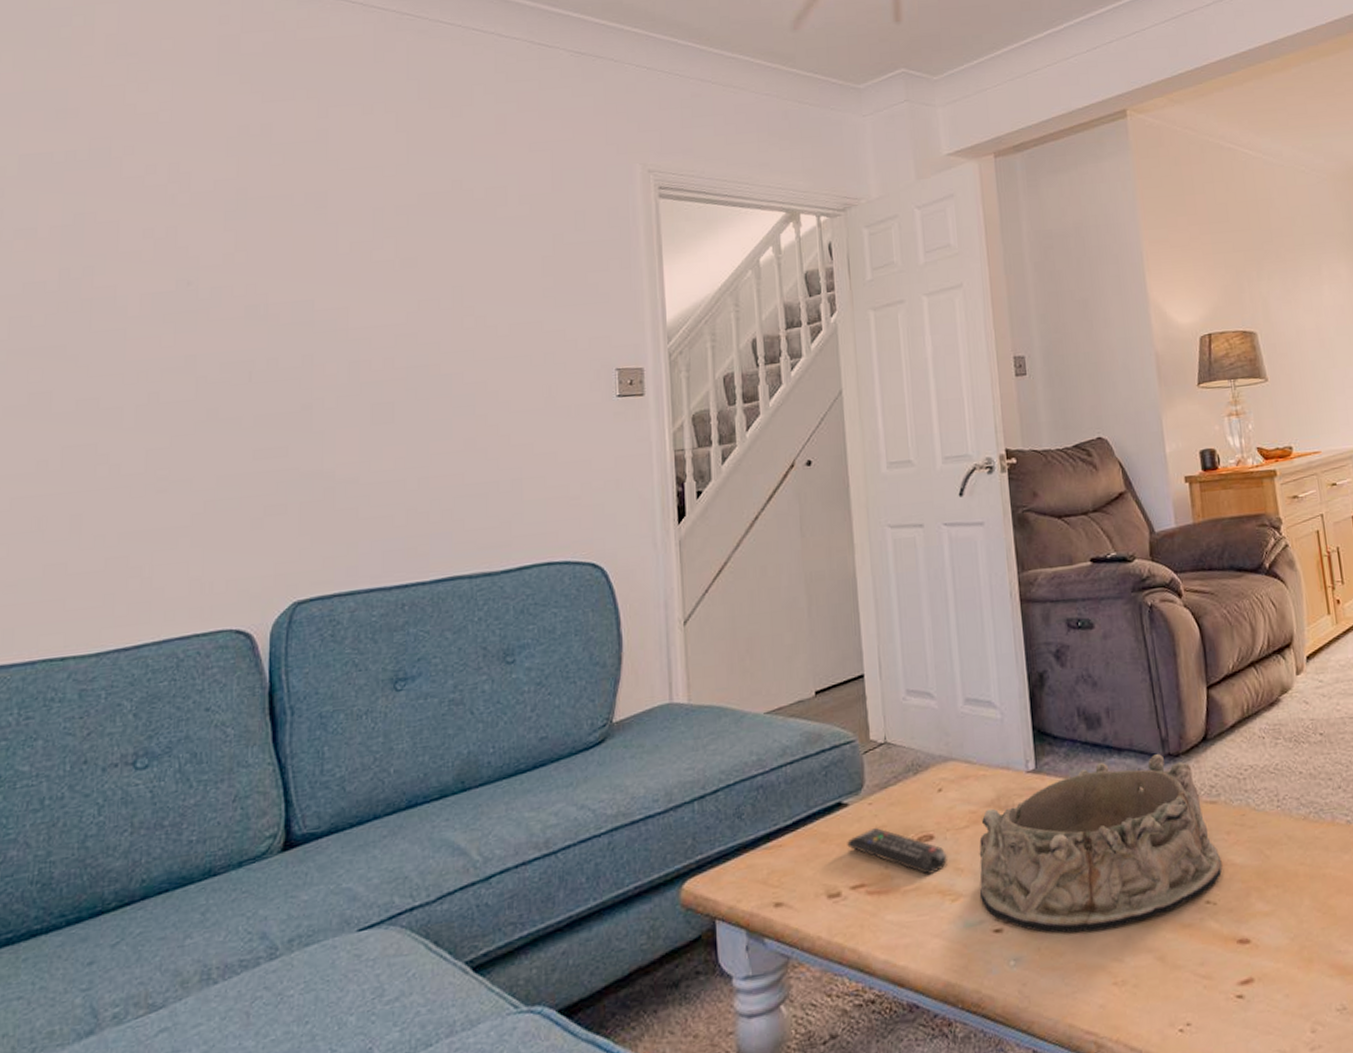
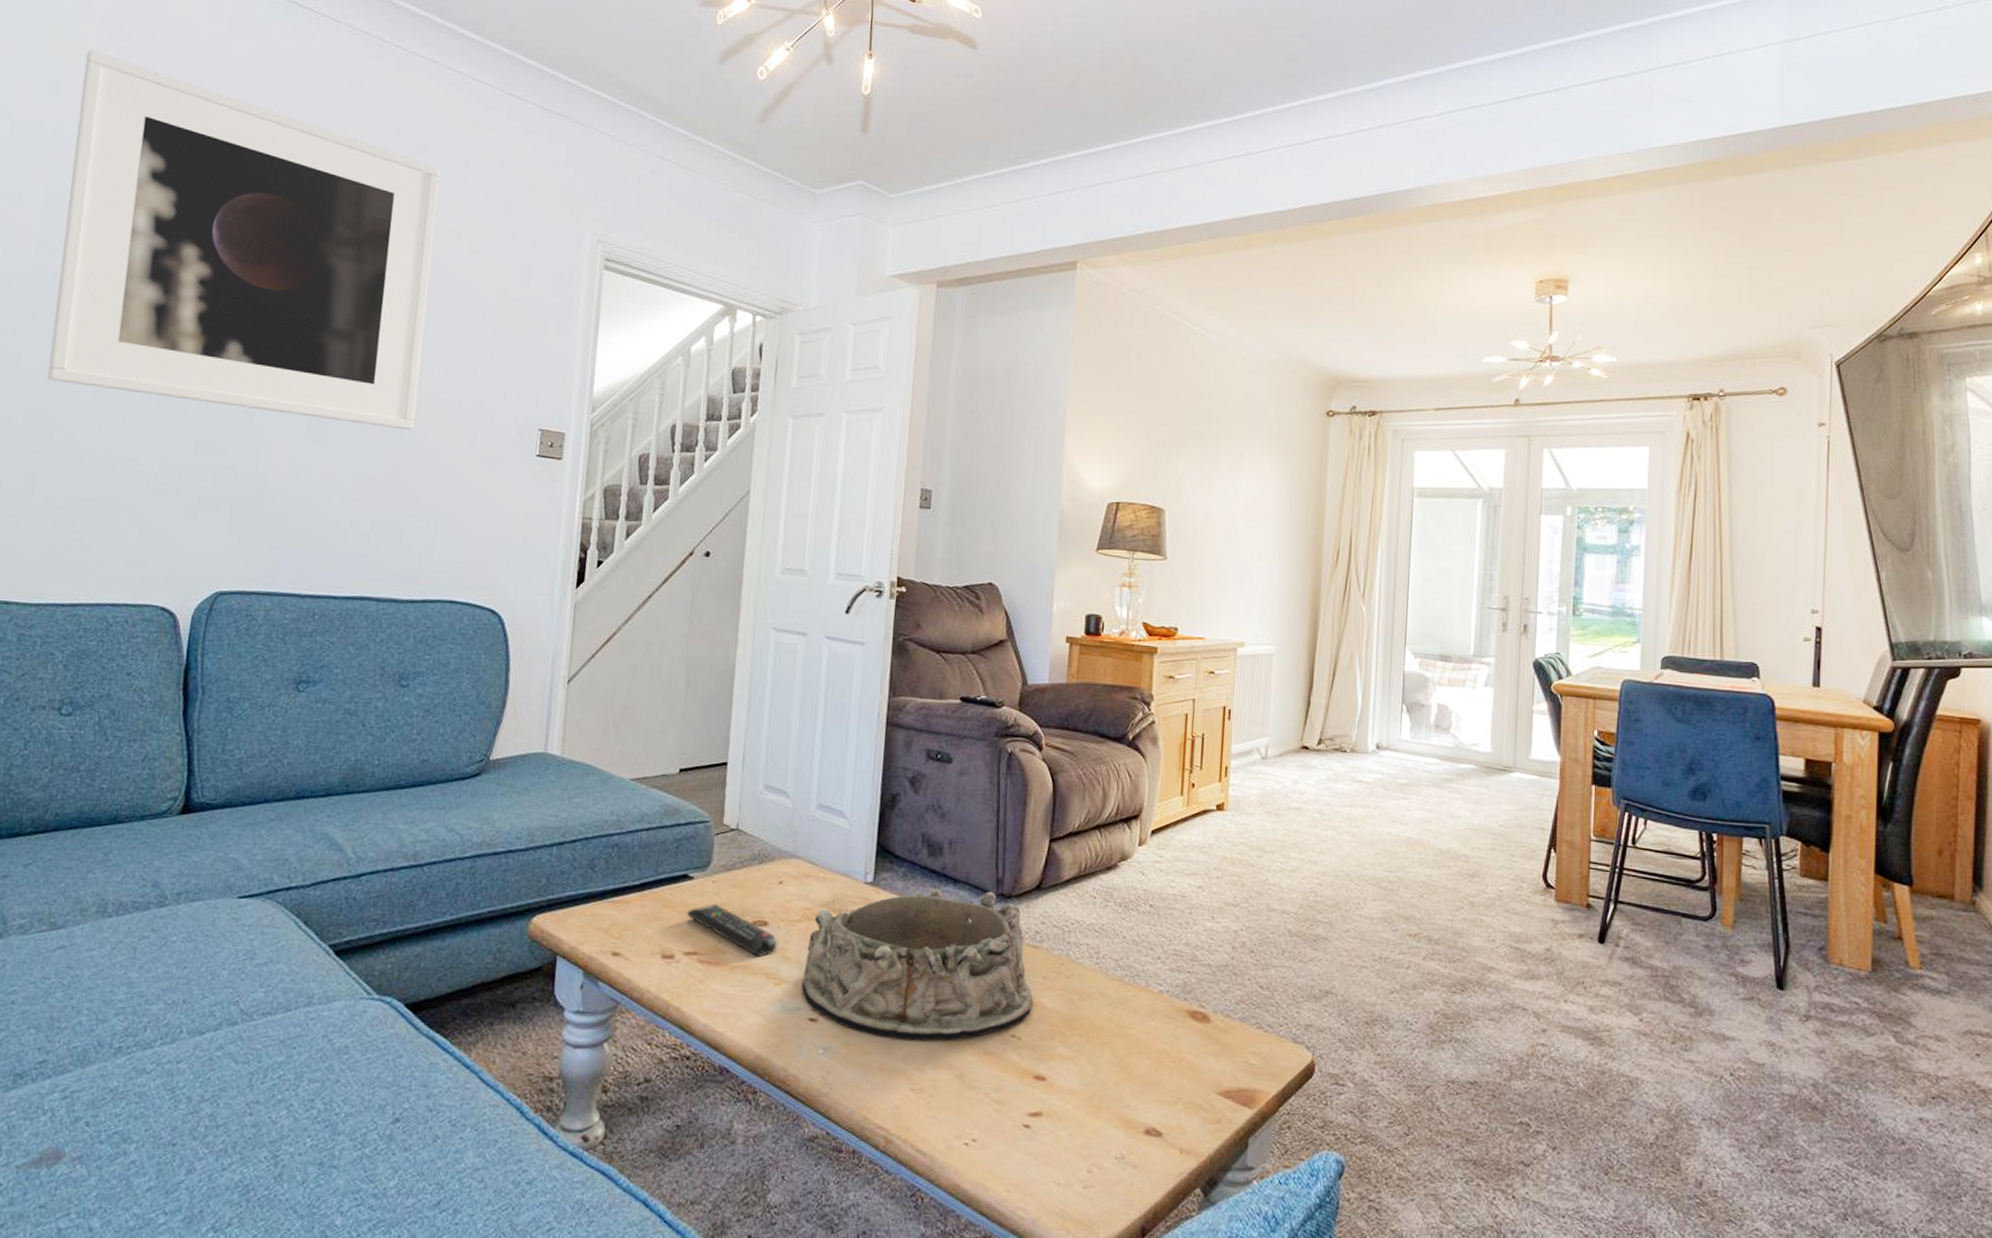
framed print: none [84,71,485,414] -> present [47,50,440,431]

